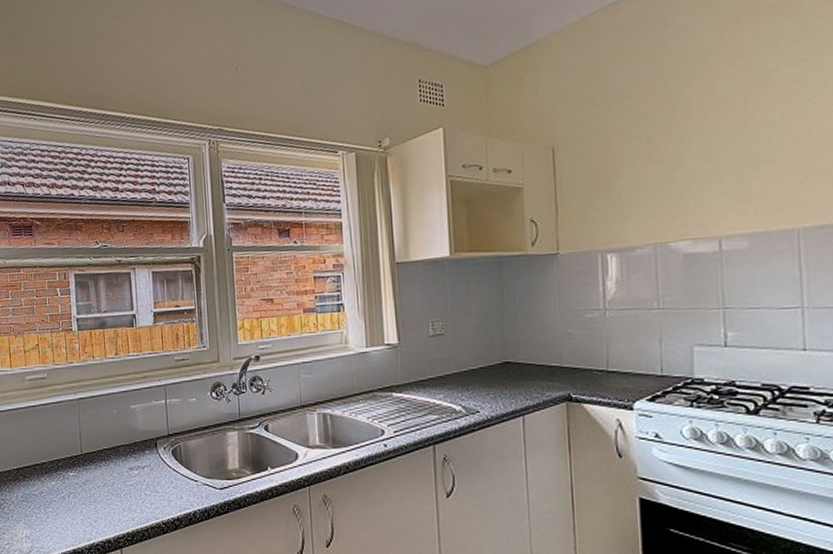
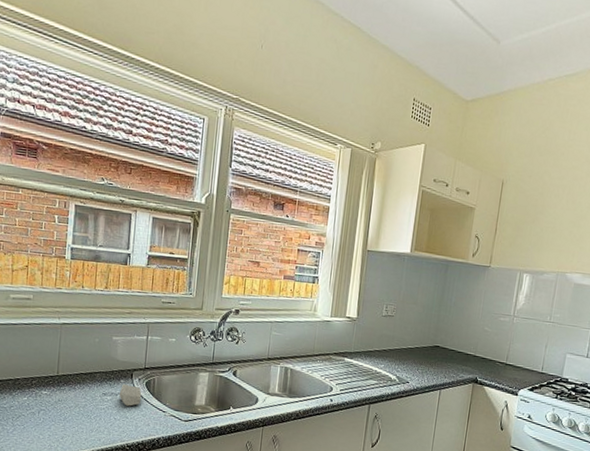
soap bar: none [146,455,170,479] -> present [119,384,142,406]

